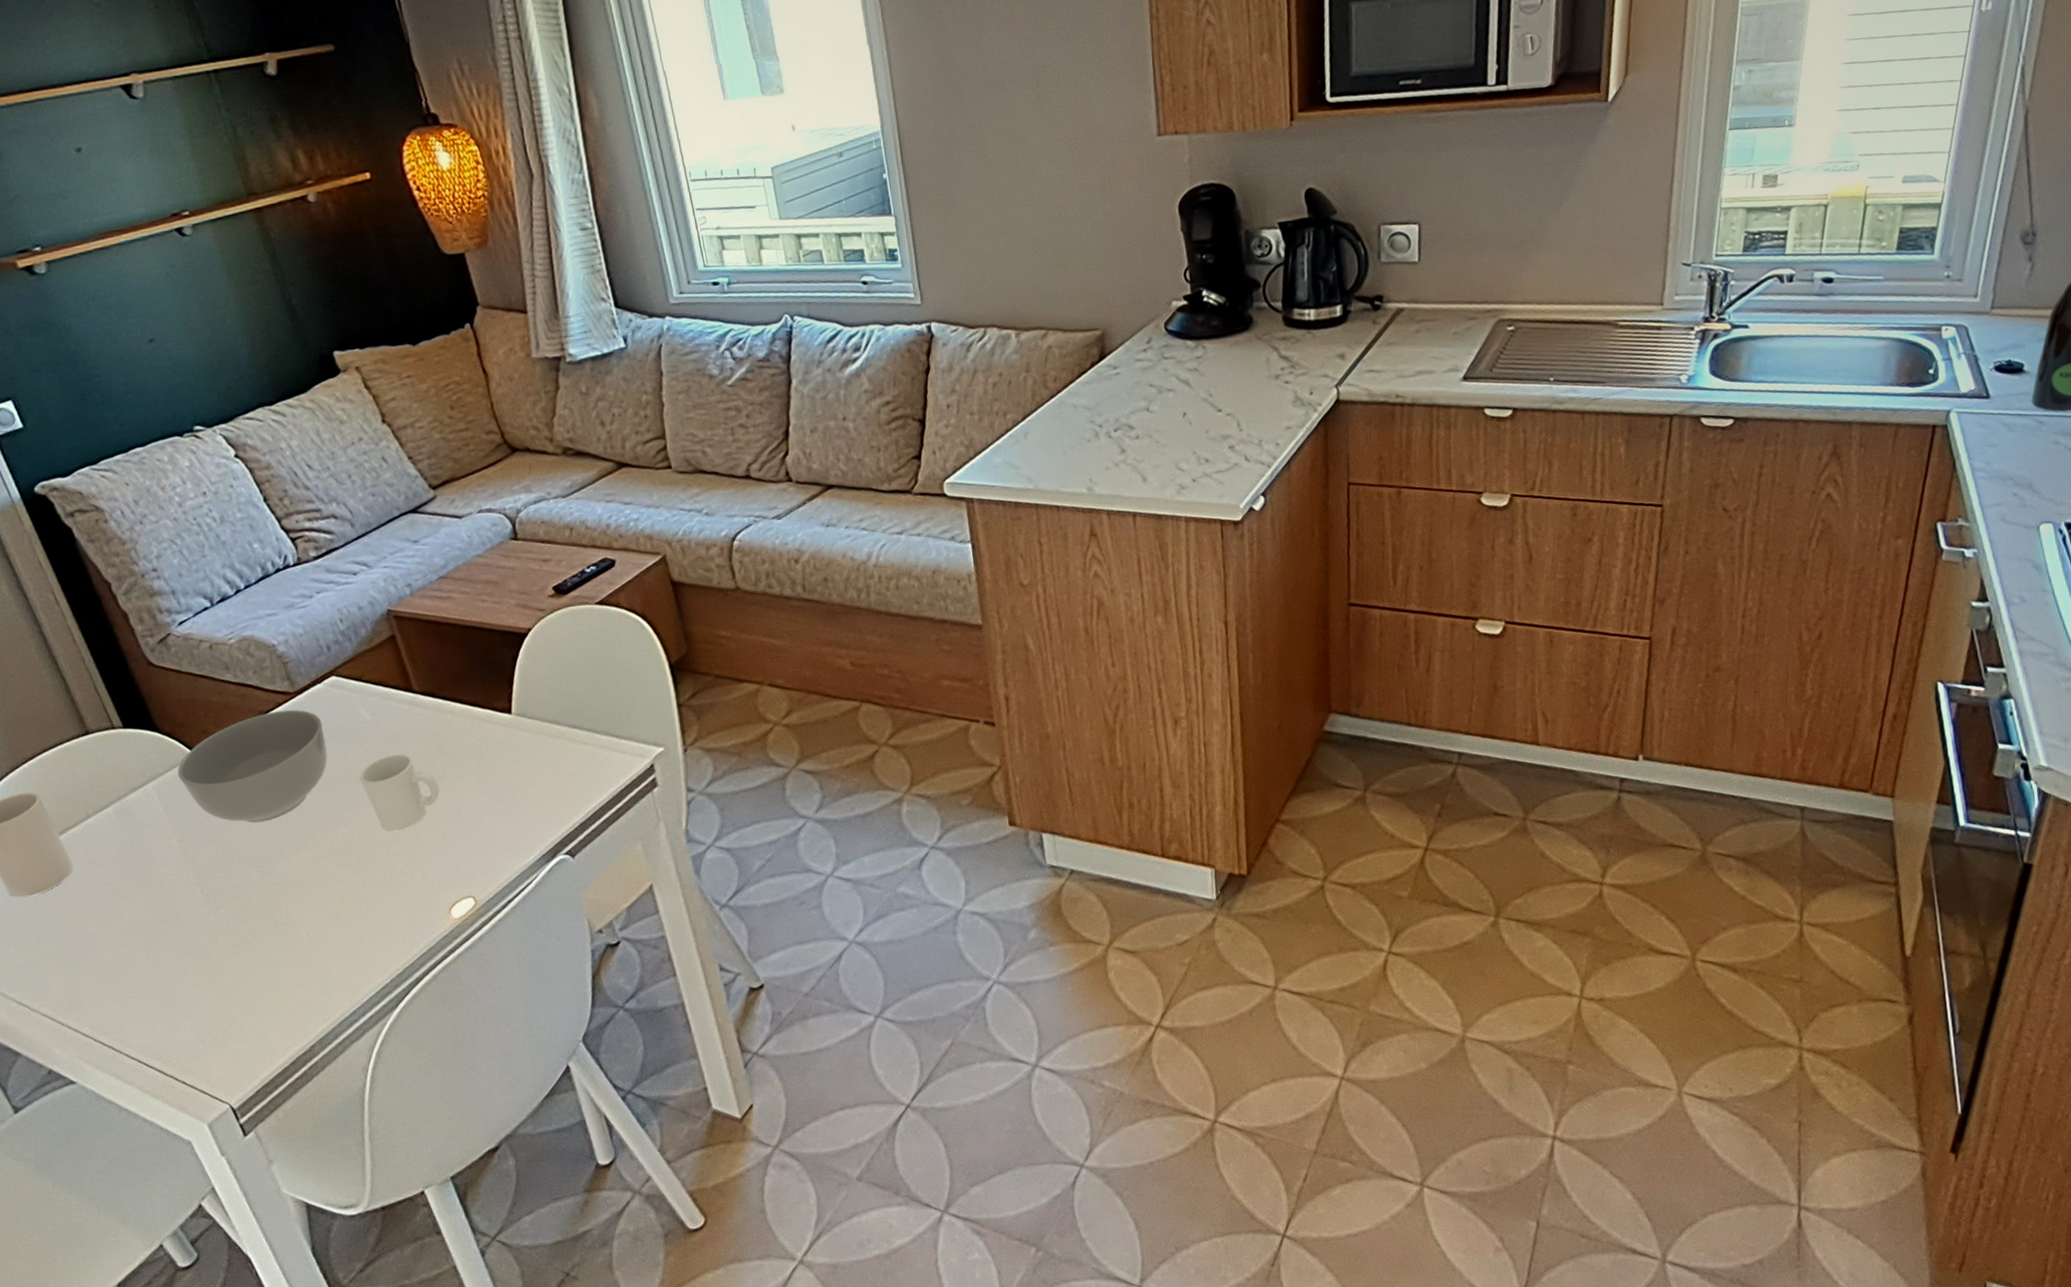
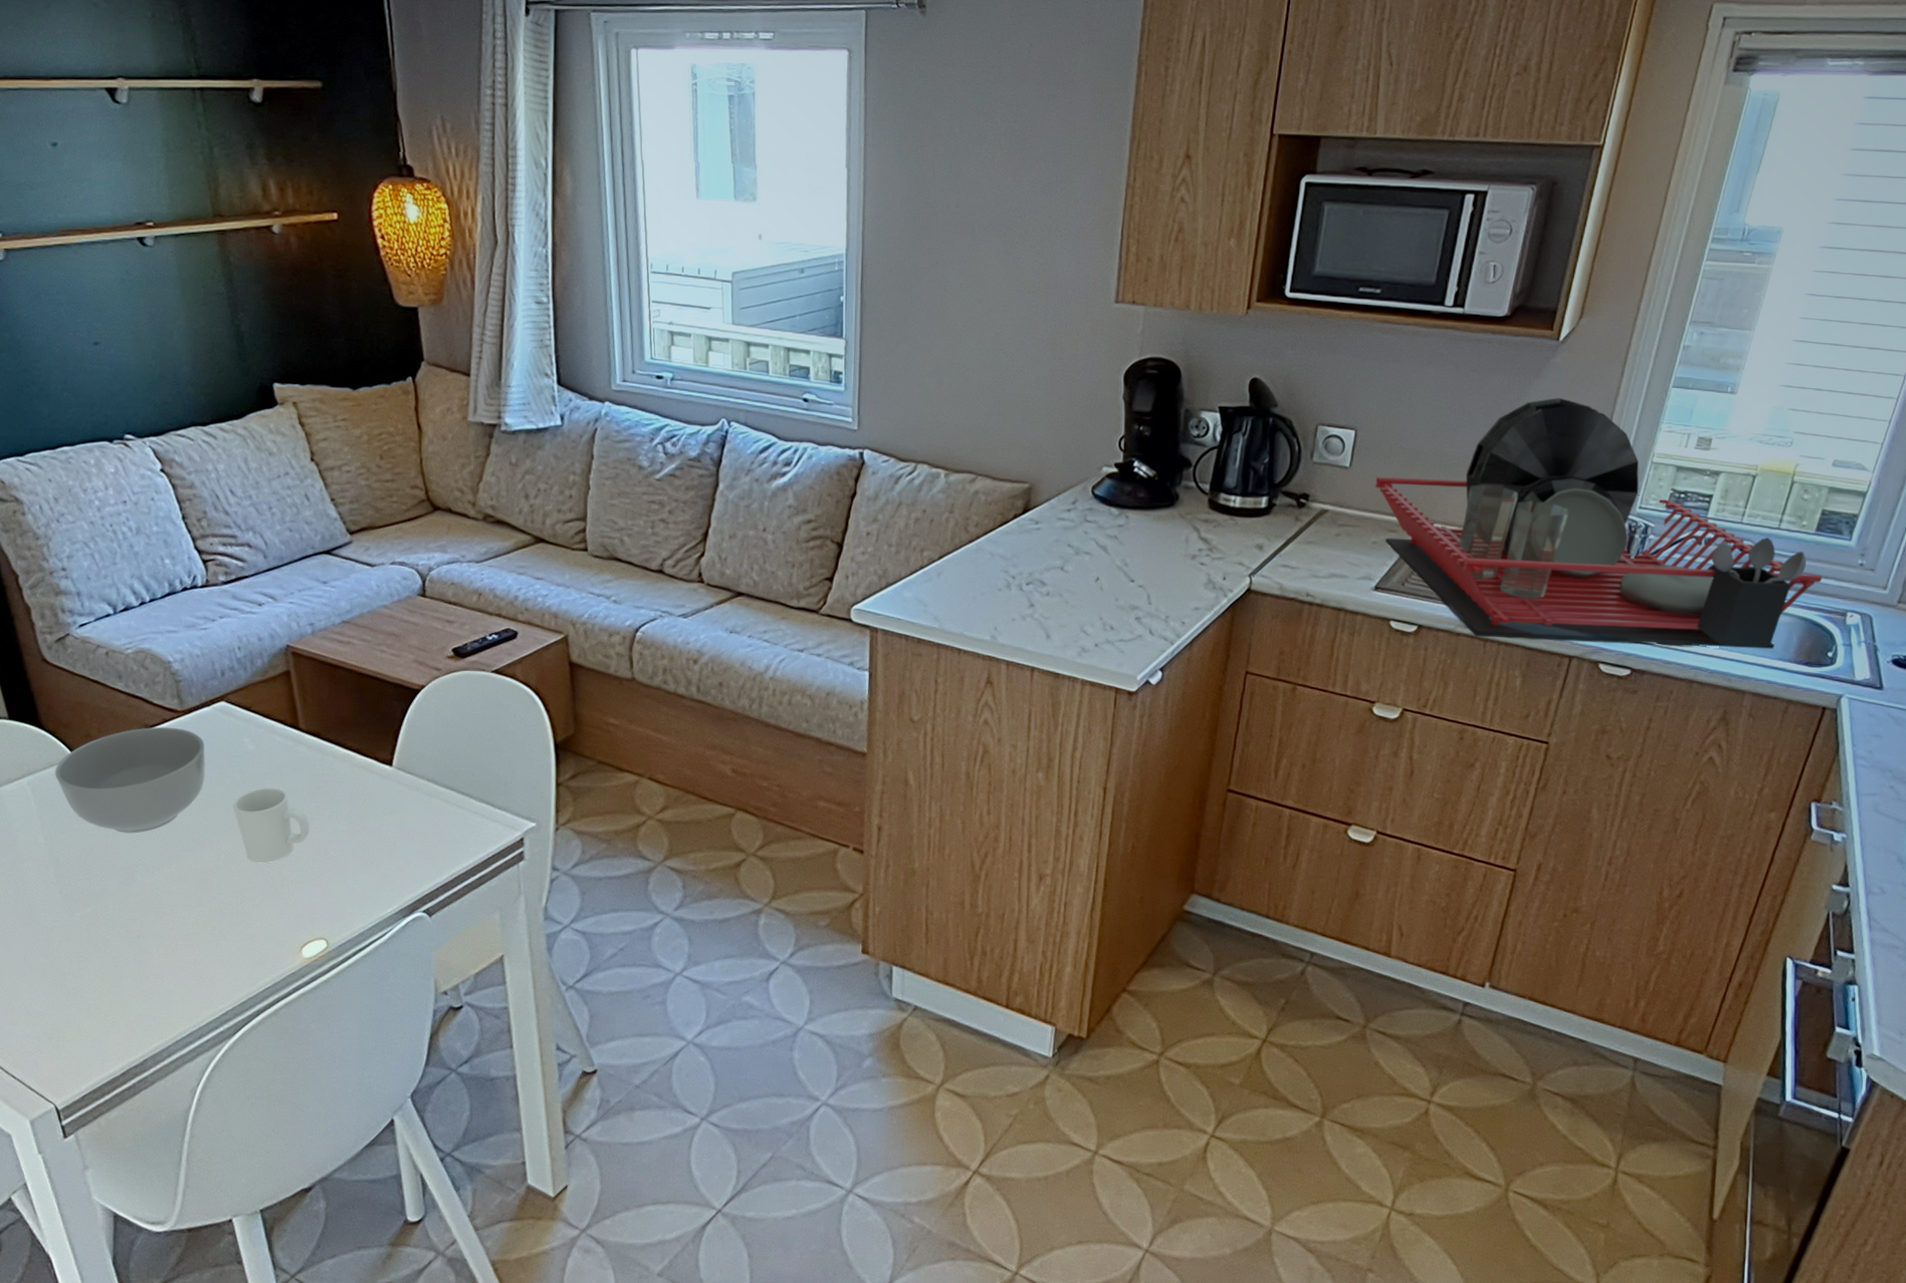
dish rack: none [1446,158,1911,410] -> present [1375,398,1822,650]

